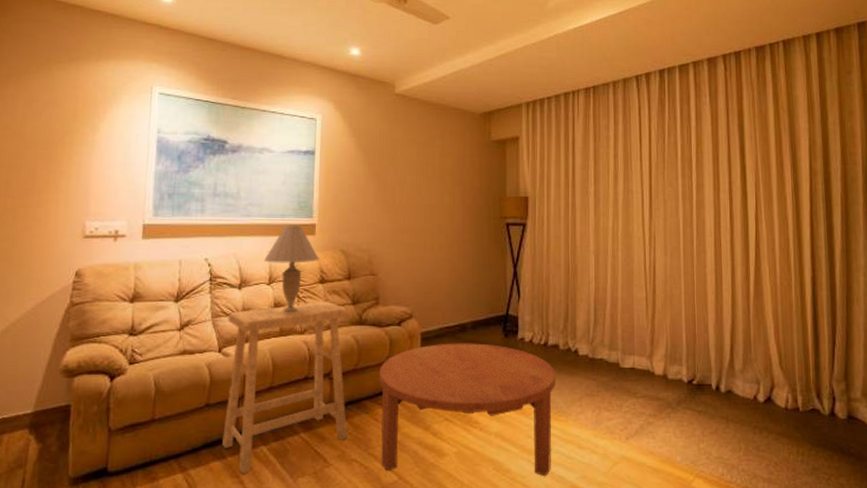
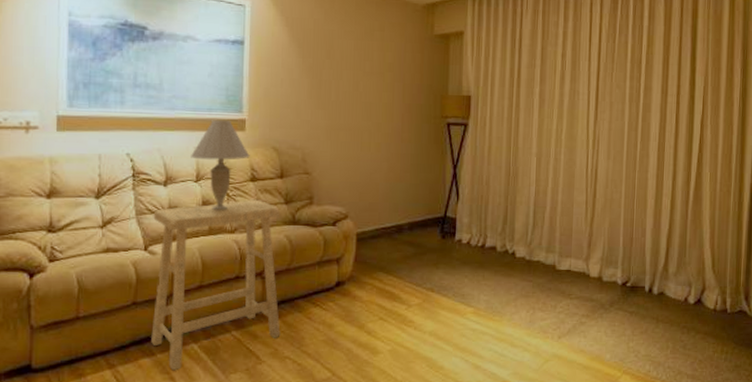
coffee table: present [379,343,556,476] -> none [313,244,492,372]

